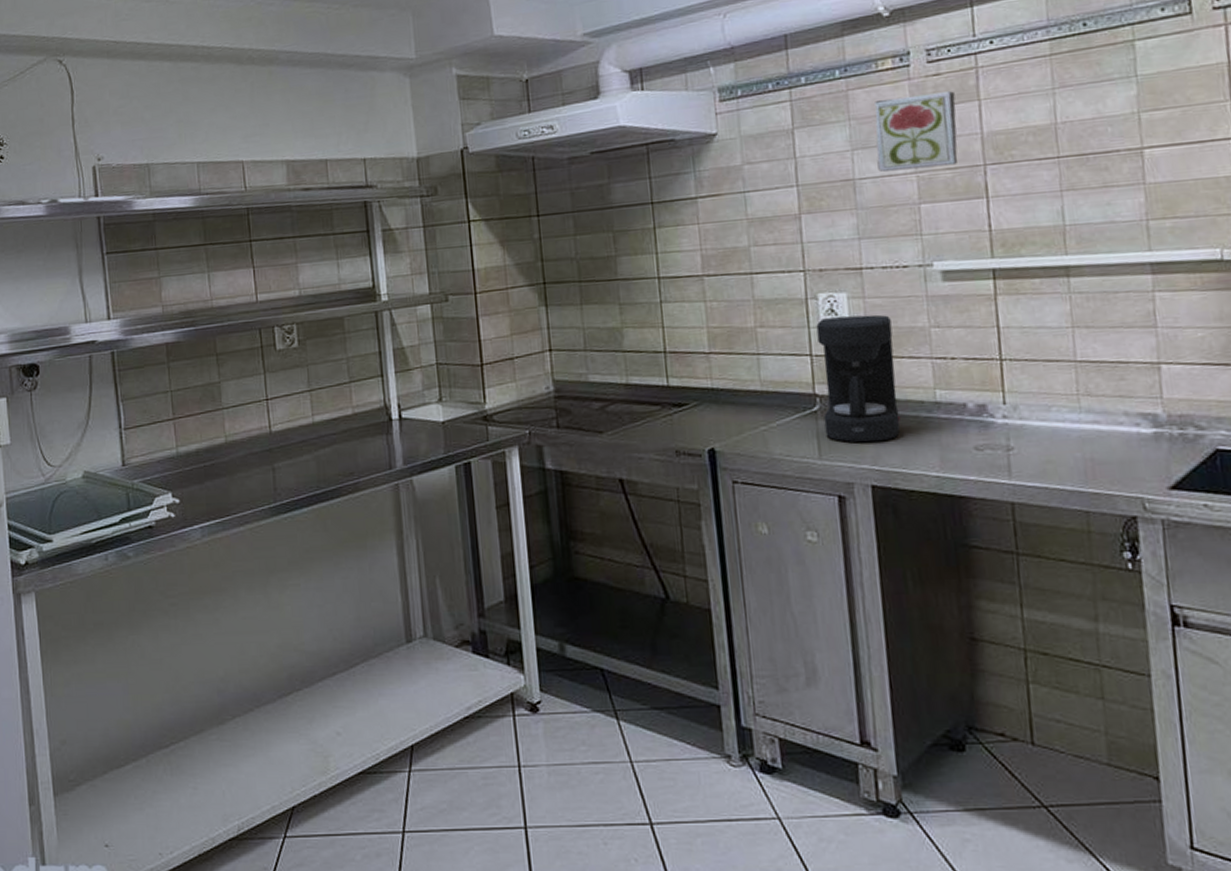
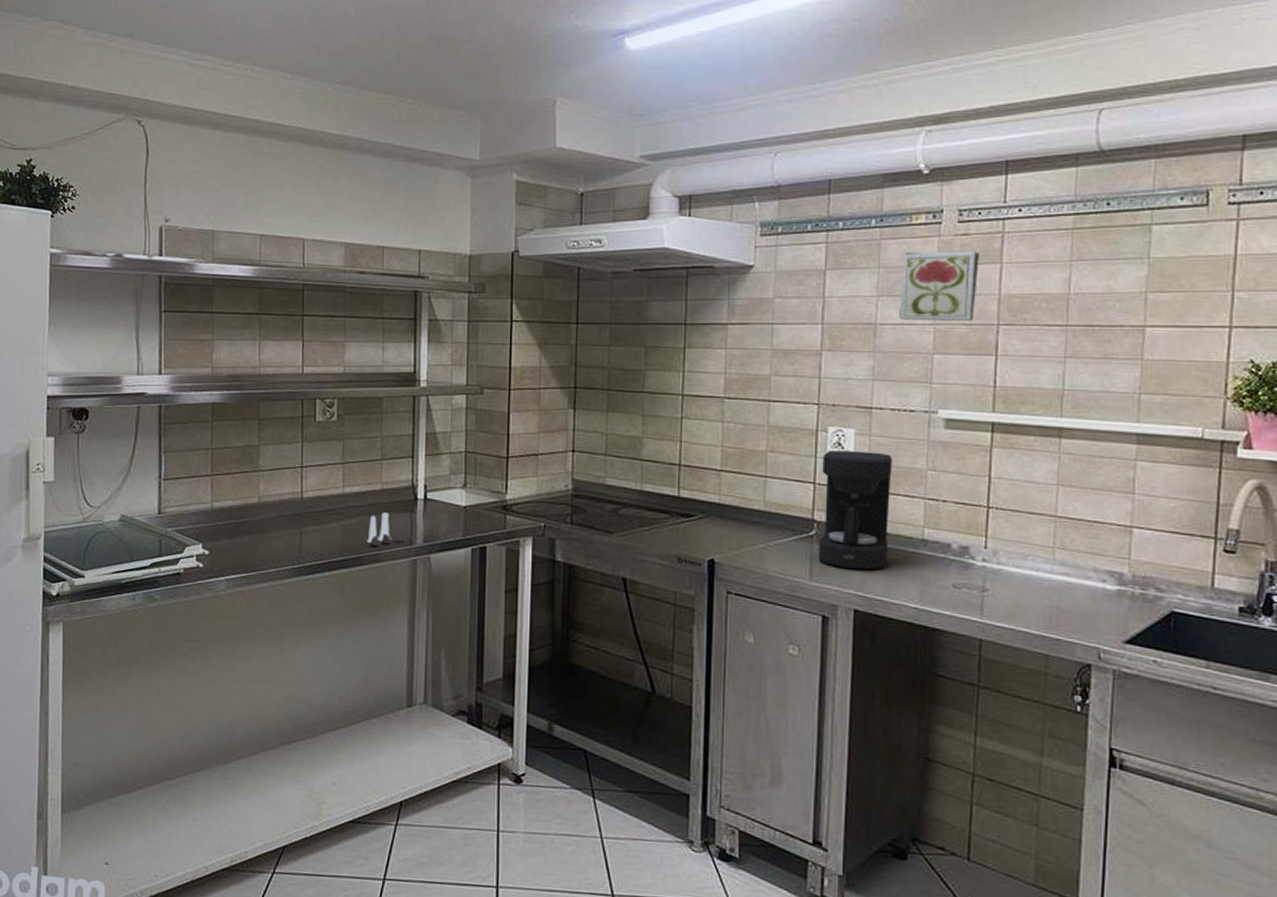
salt and pepper shaker set: none [344,438,384,476] -> present [367,512,405,547]

